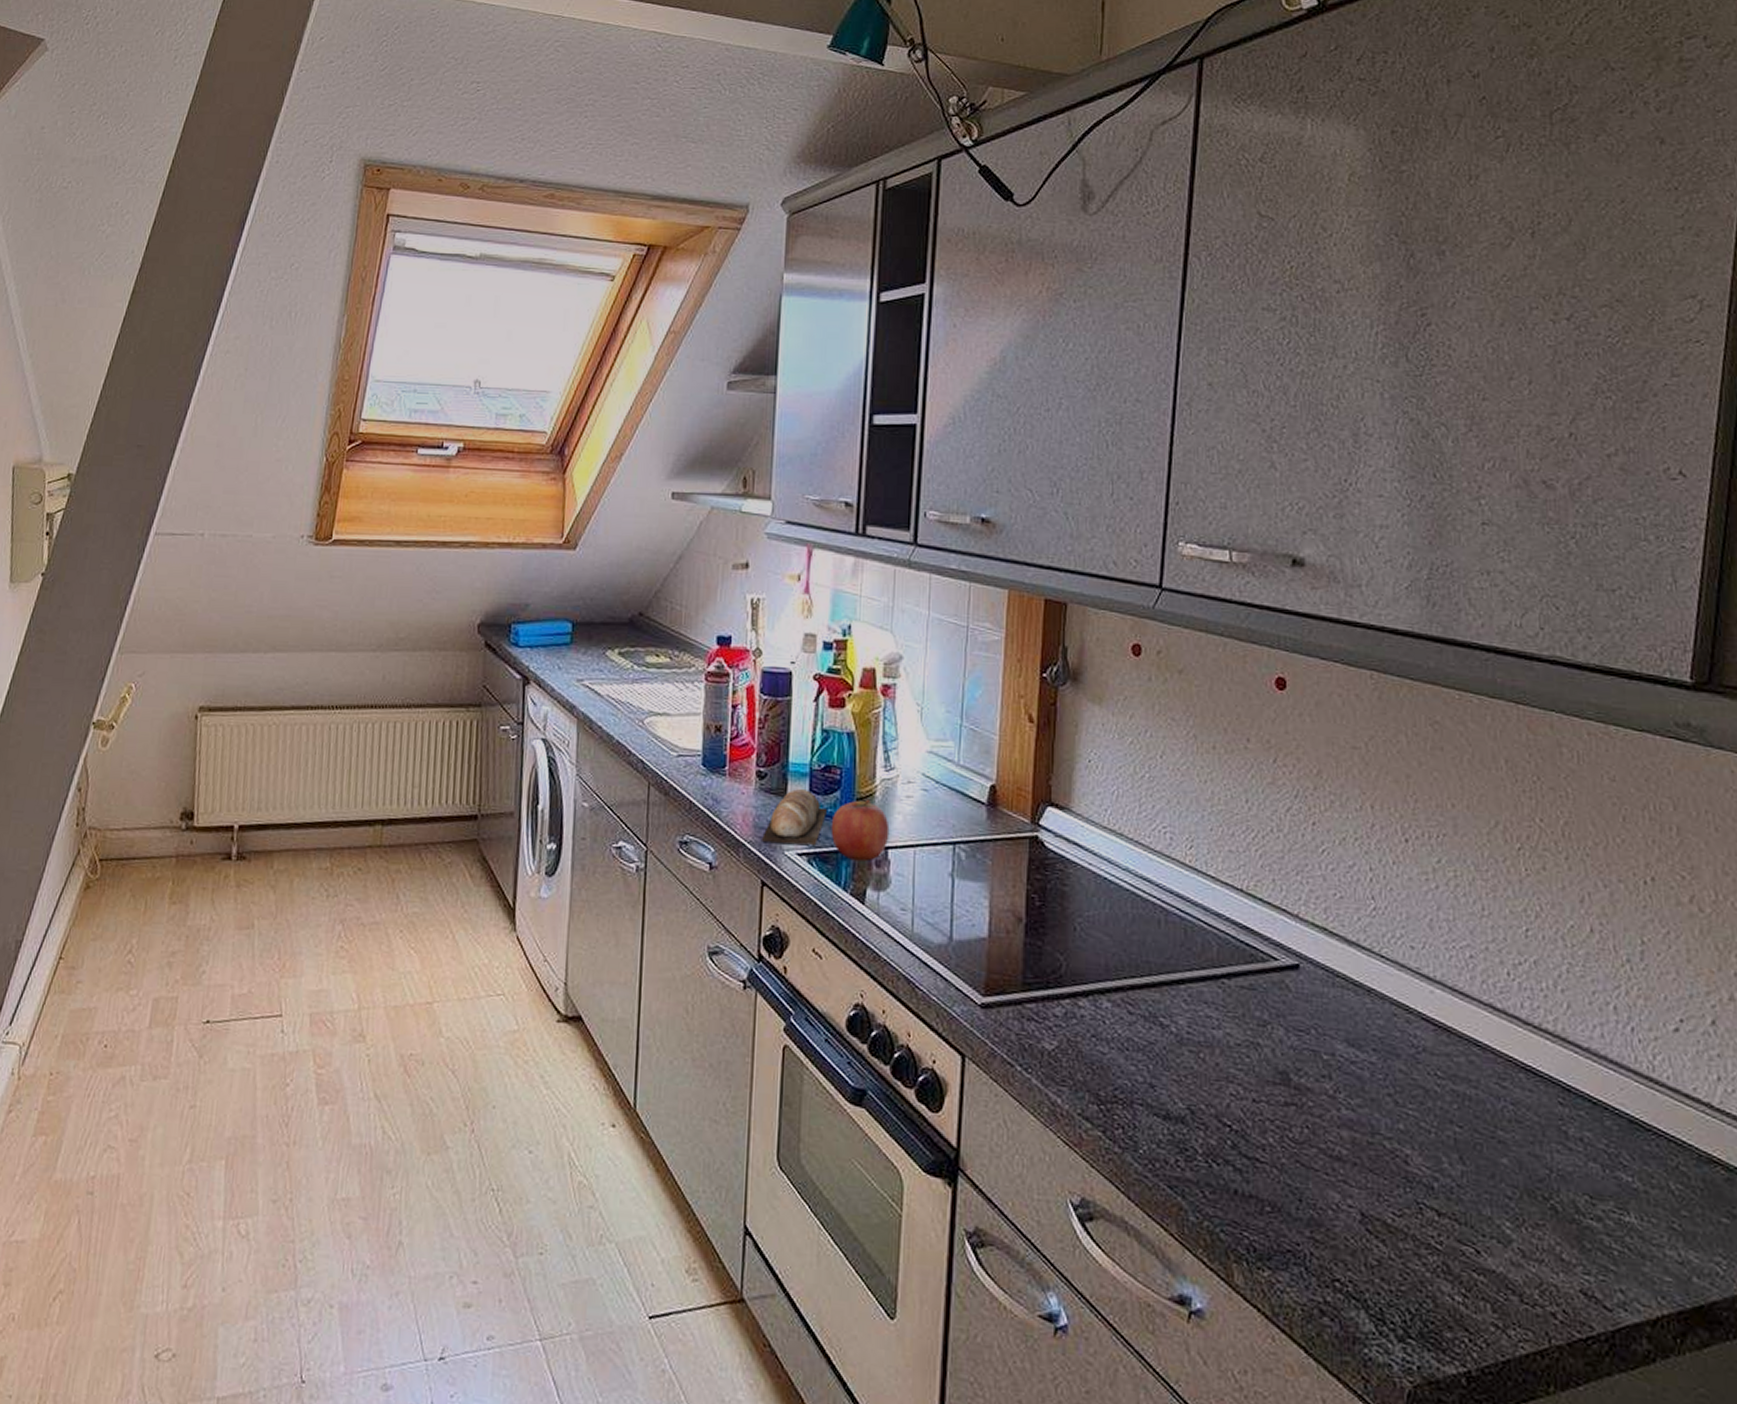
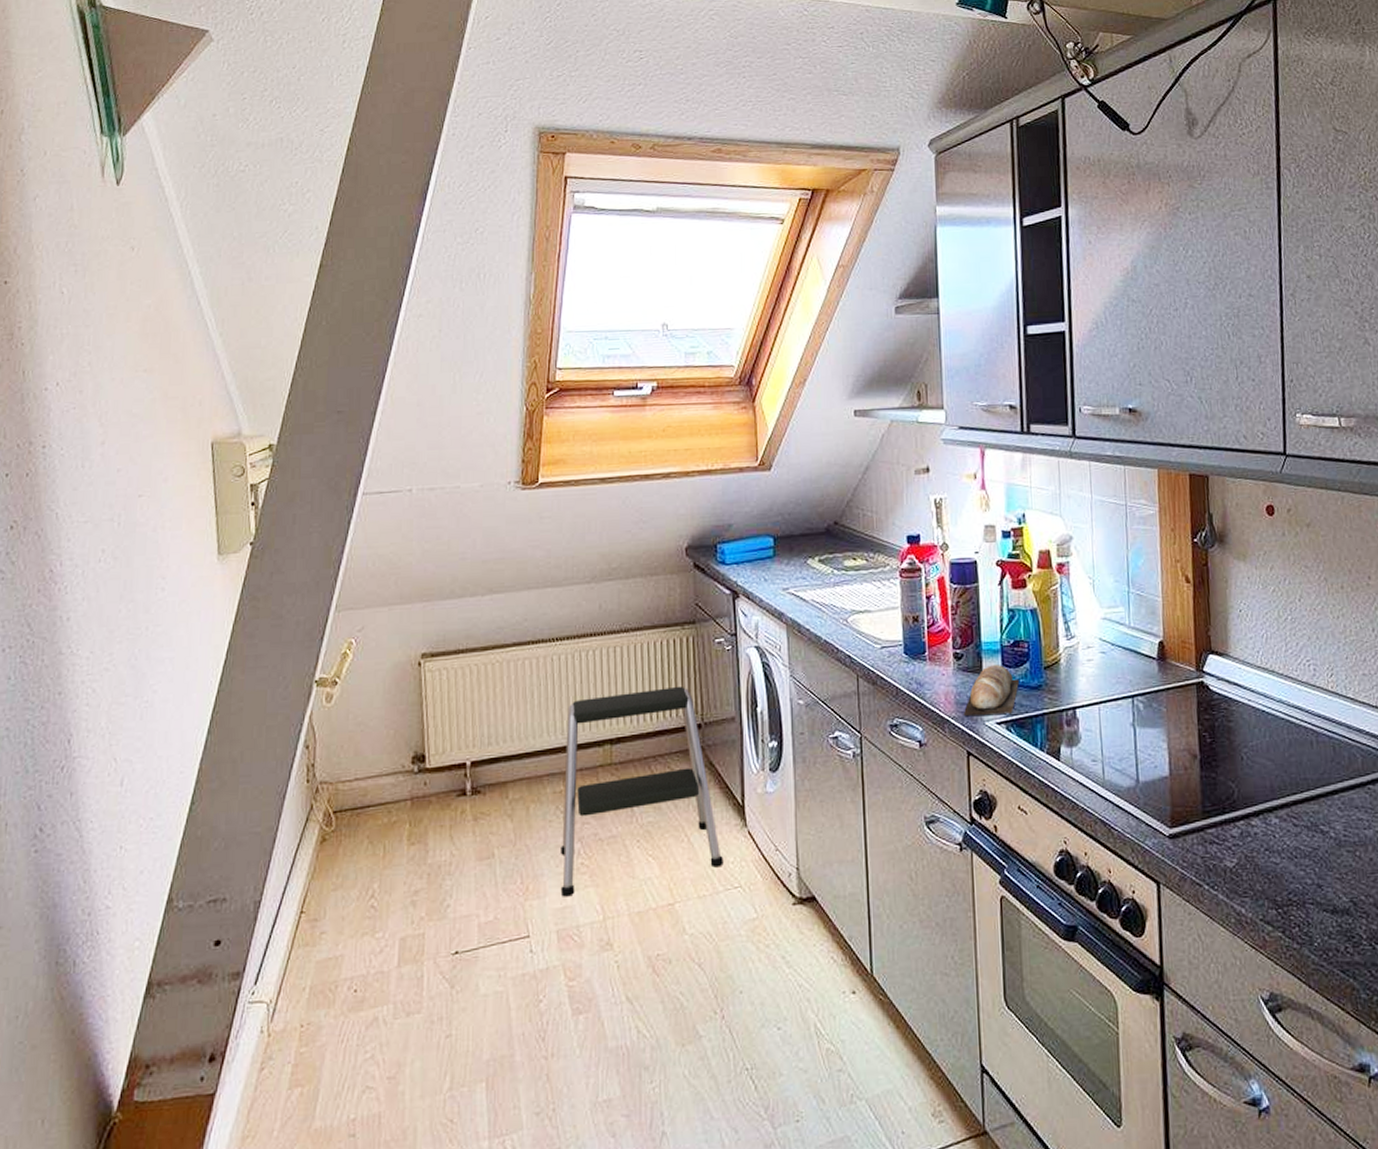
step stool: none [317,771,488,980] -> present [560,686,724,897]
fruit: present [831,799,890,862] -> none [1024,666,1076,723]

